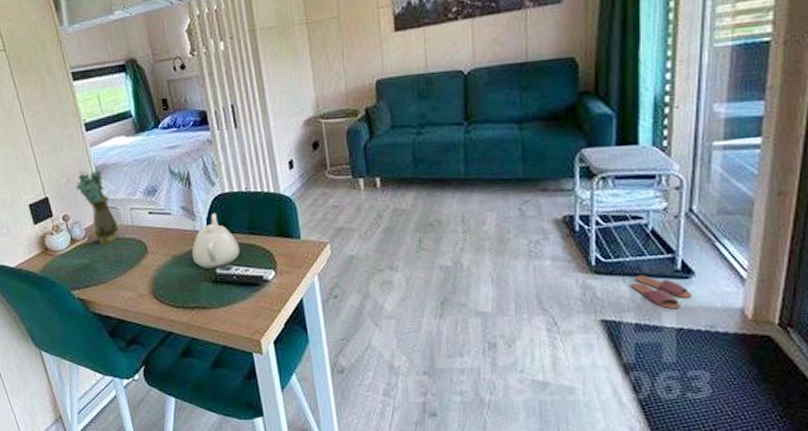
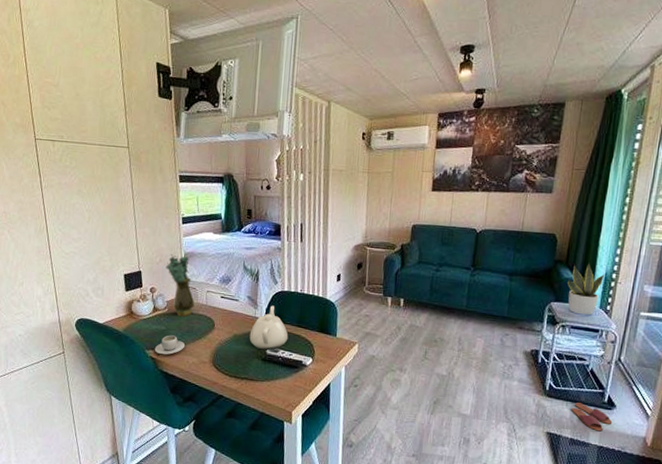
teacup: none [80,268,117,294] -> present [154,335,186,355]
potted plant: none [602,88,654,160] -> present [568,263,605,316]

